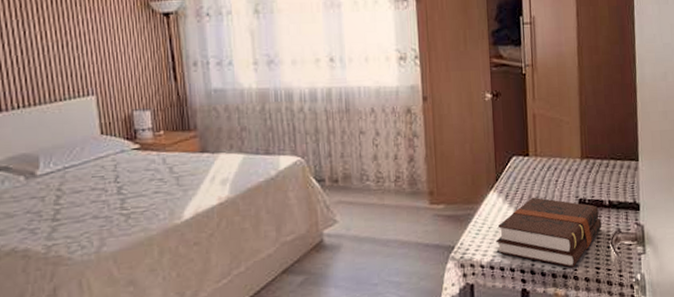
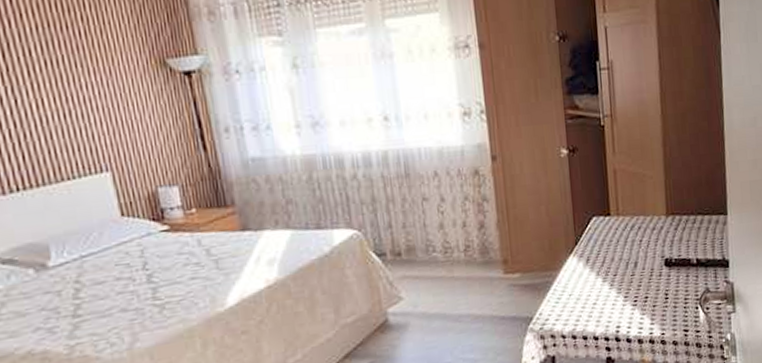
hardback book: present [496,197,602,268] -> none [577,259,690,332]

